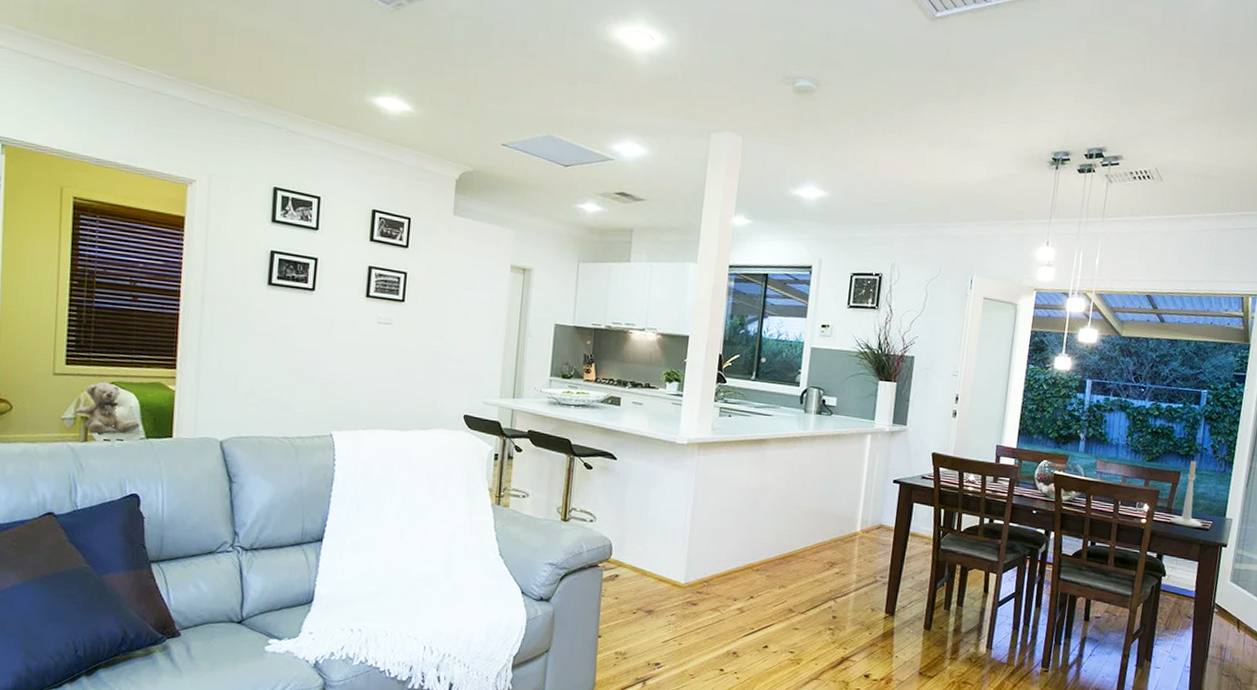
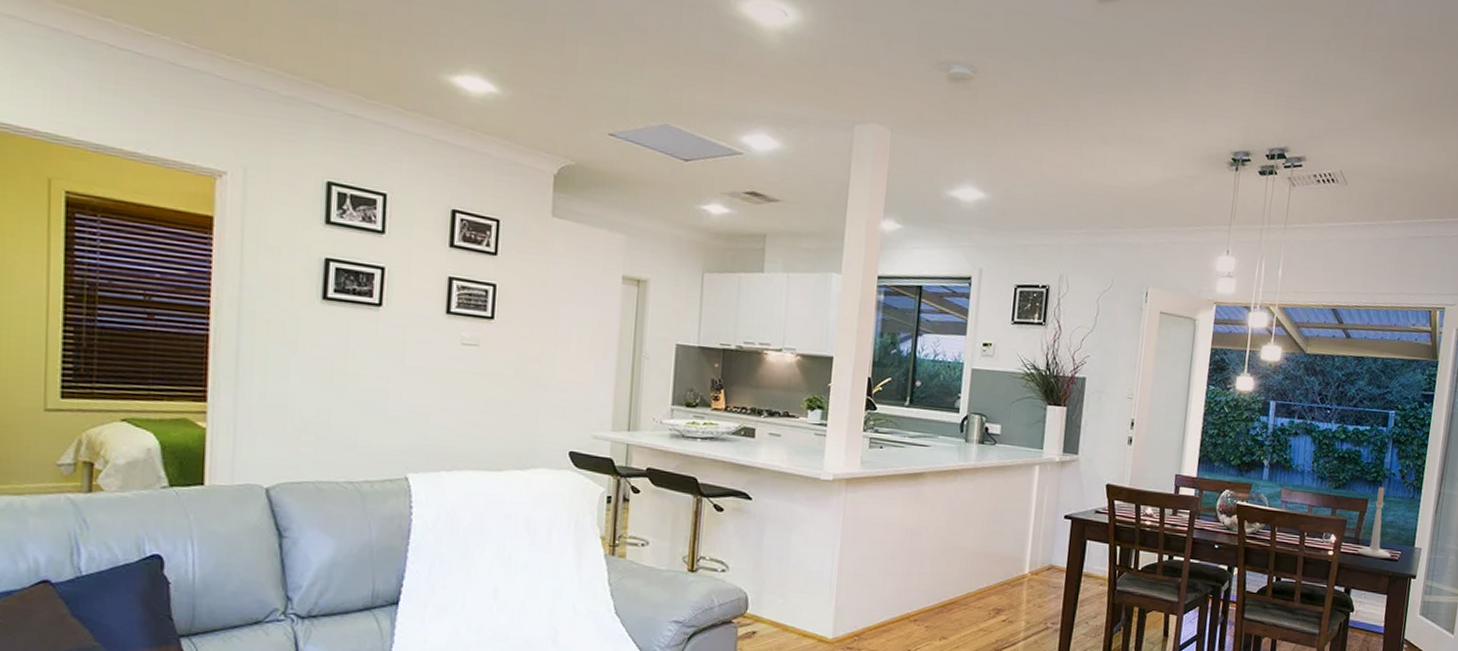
teddy bear: present [75,381,140,434] -> none [75,418,162,483]

